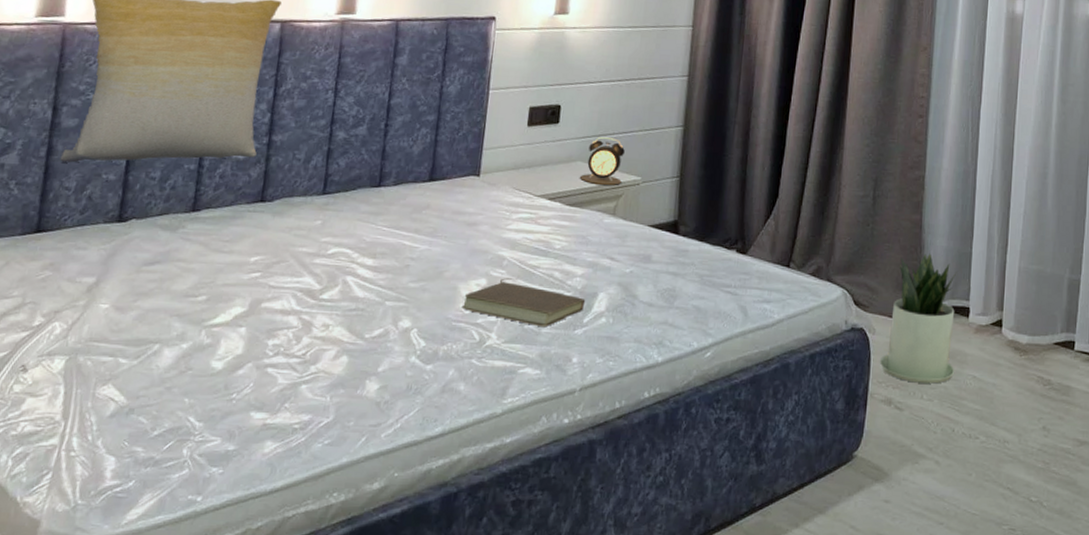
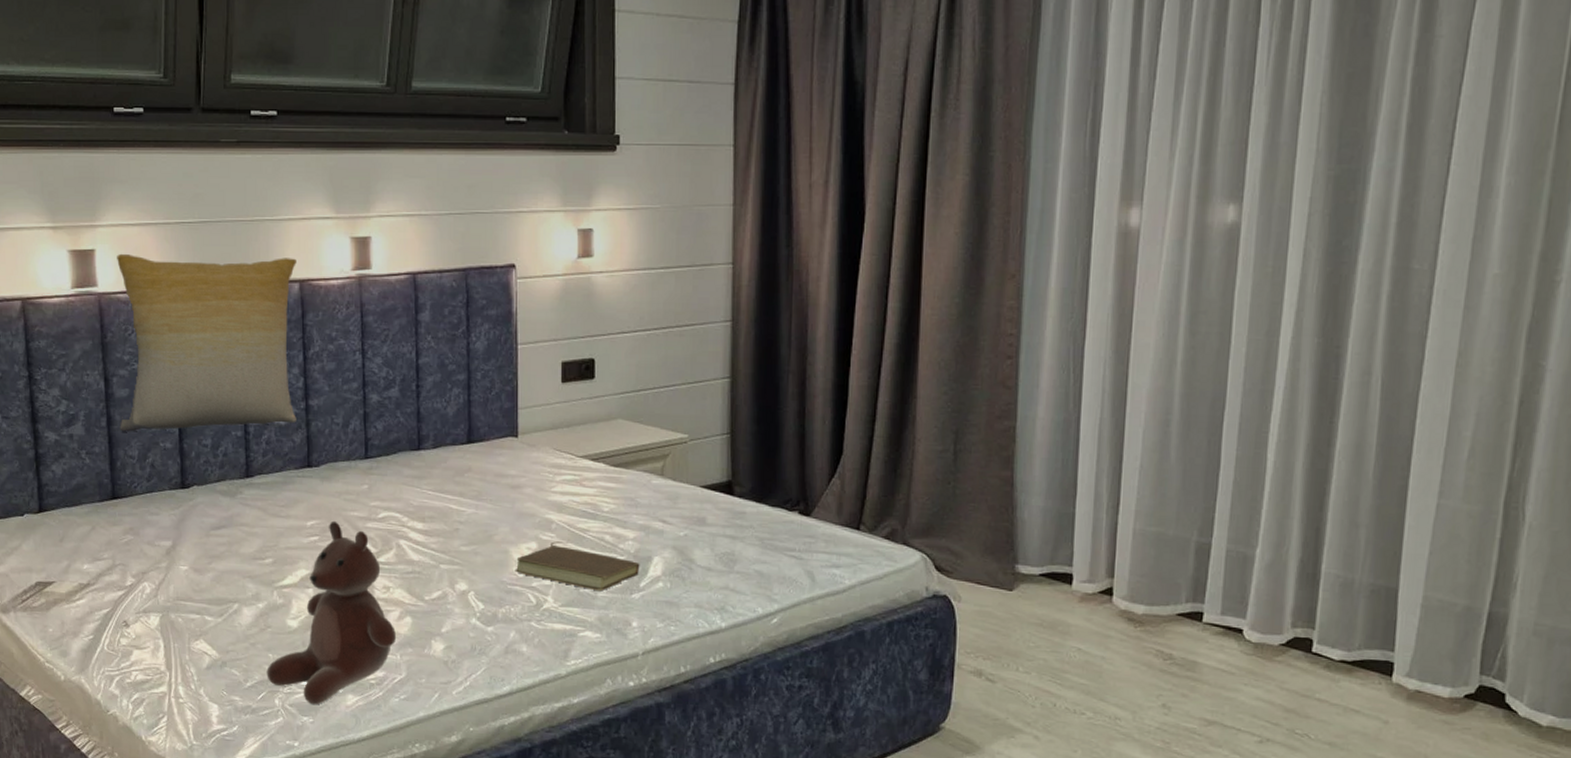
teddy bear: none [178,256,330,454] -> present [266,520,397,705]
alarm clock: present [580,137,625,185] -> none [623,392,668,444]
planter: present [879,253,957,384] -> none [966,514,1057,656]

